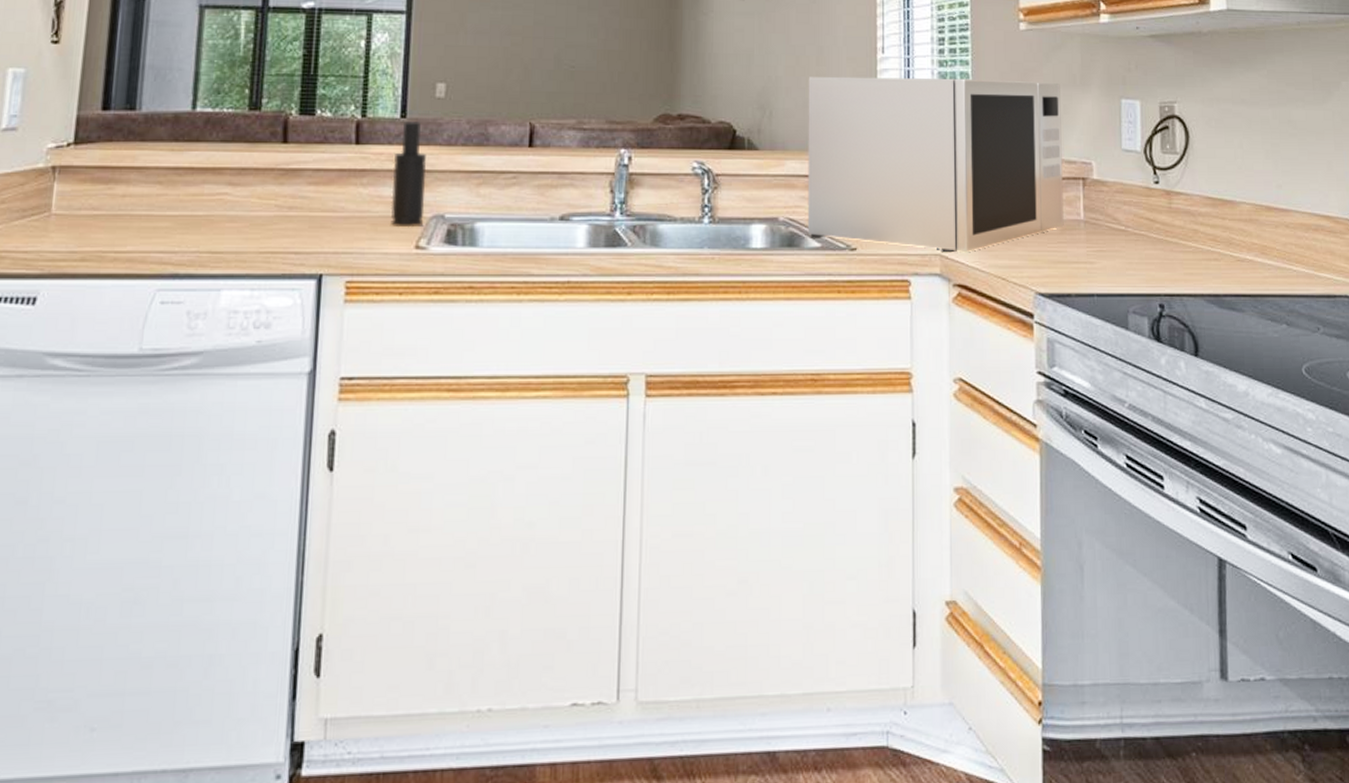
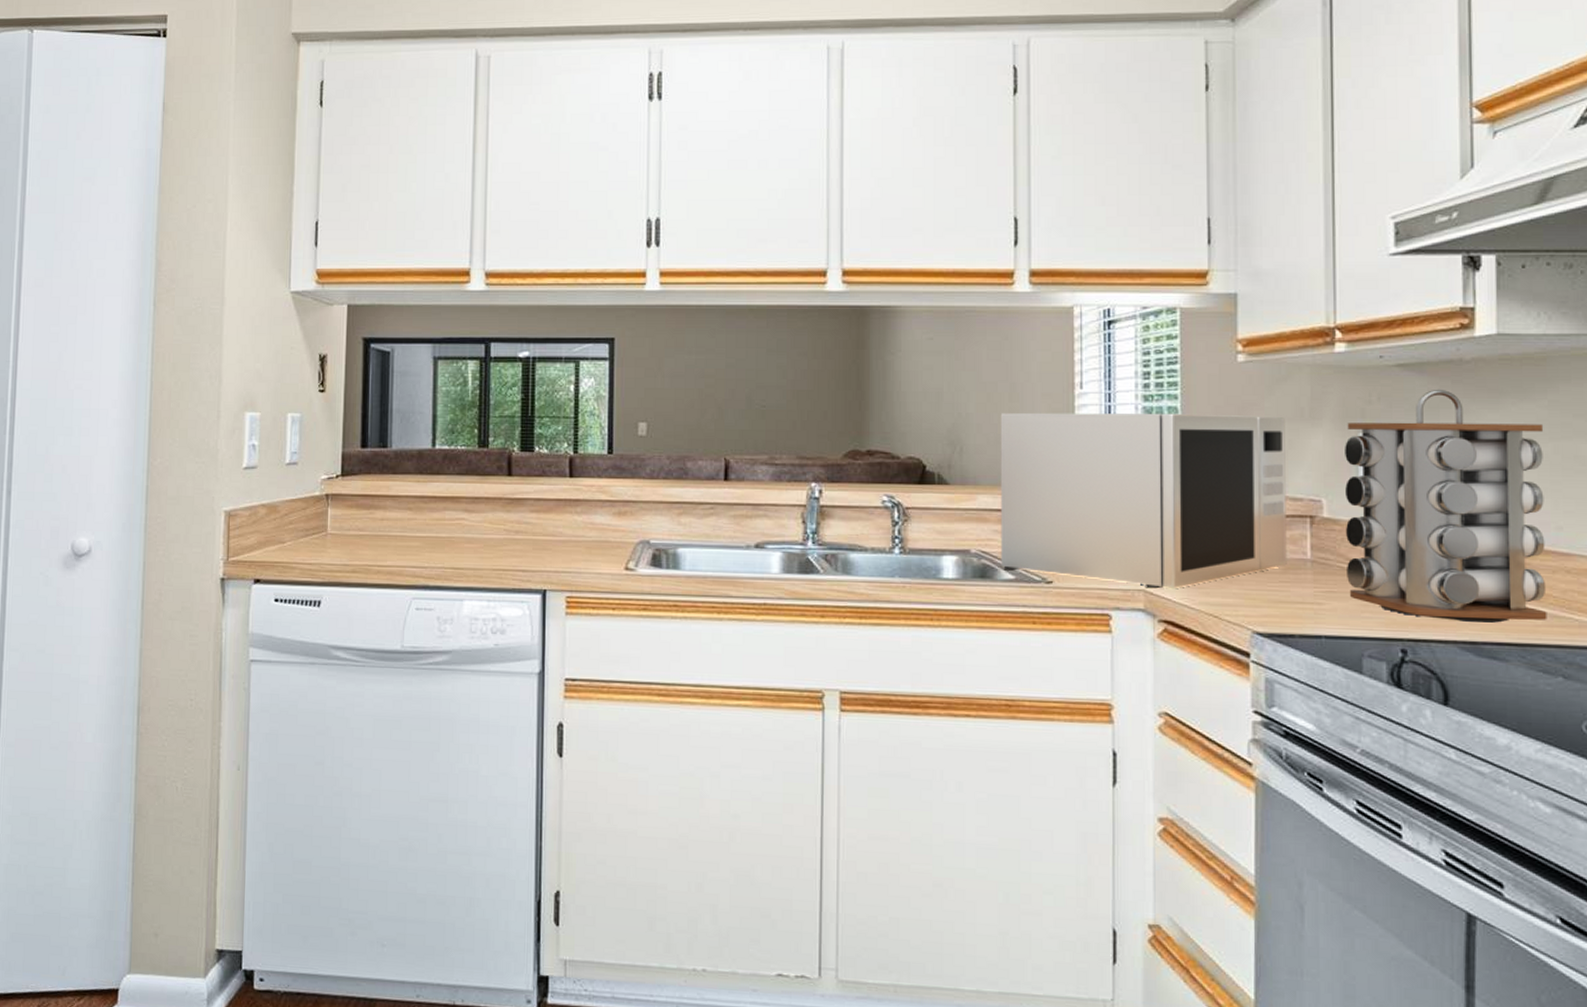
soap dispenser: present [390,120,426,228] -> none [602,456,632,552]
spice rack: none [1110,58,1273,276] -> present [1345,389,1547,623]

